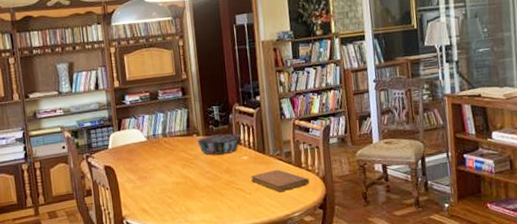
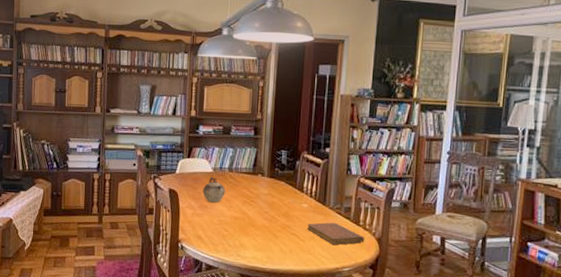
teapot: none [139,145,163,173] -> present [203,177,225,203]
decorative bowl: present [197,133,241,155] -> none [261,178,304,199]

